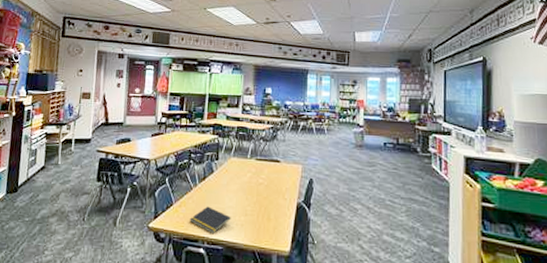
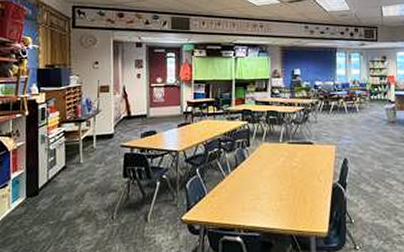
notepad: present [189,206,231,233] -> none [224,194,266,221]

